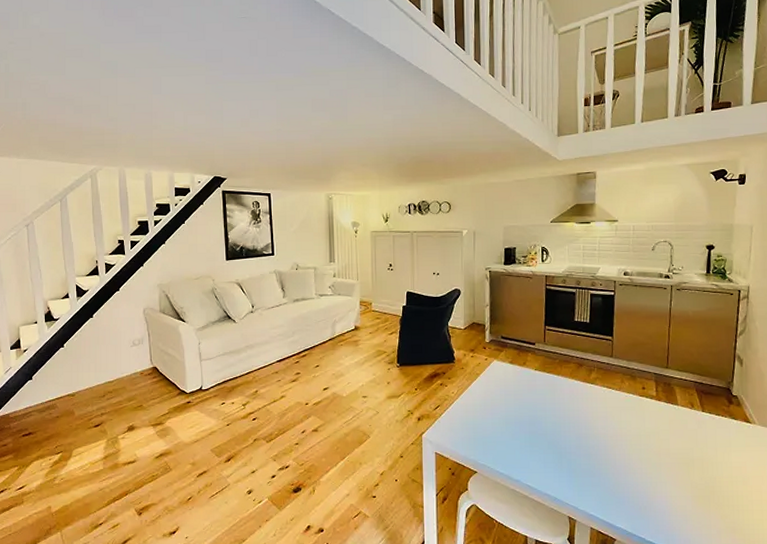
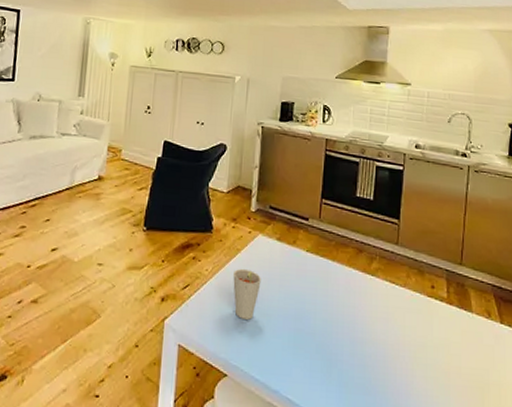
cup: none [475,388,499,428] -> present [233,268,261,320]

